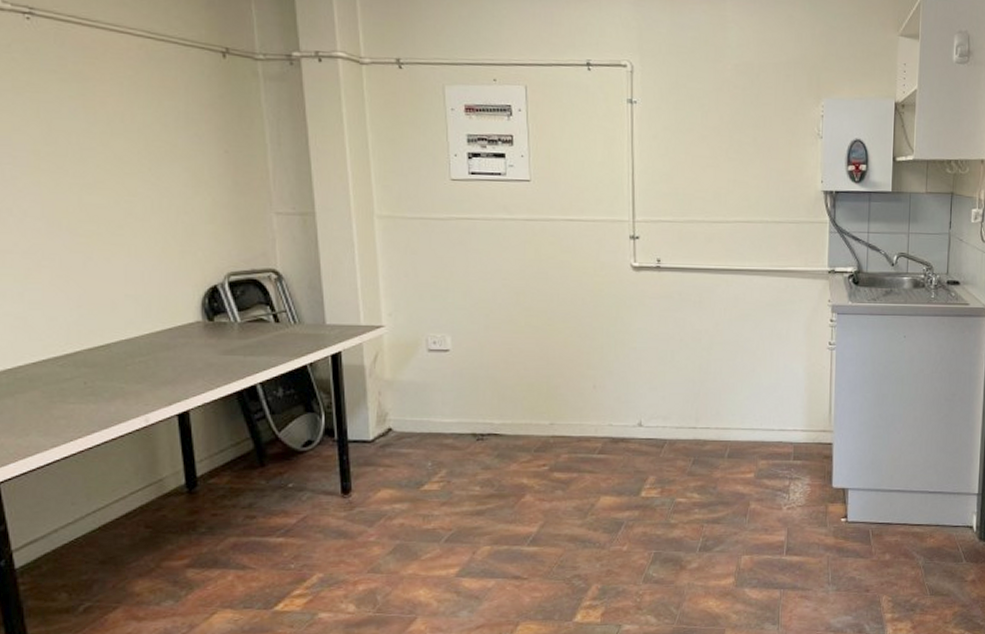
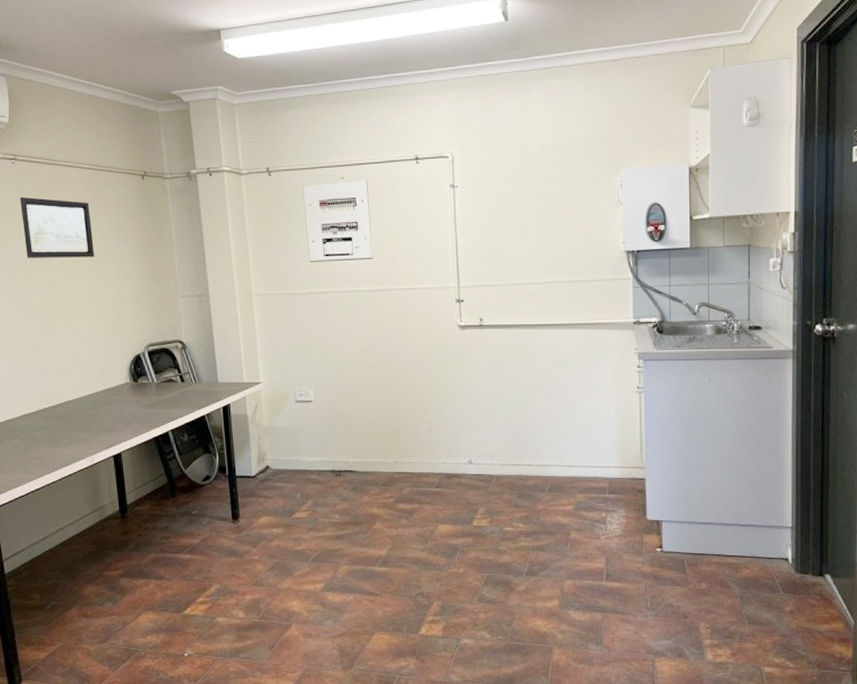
wall art: none [38,65,153,156] -> present [20,196,95,258]

